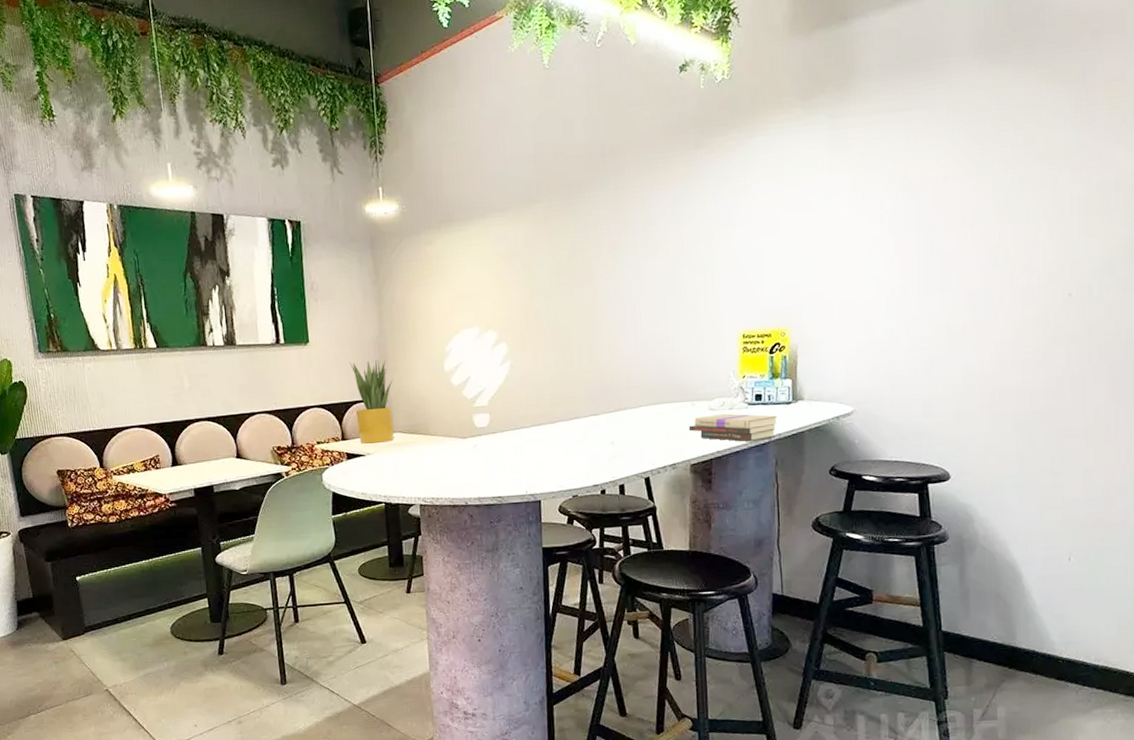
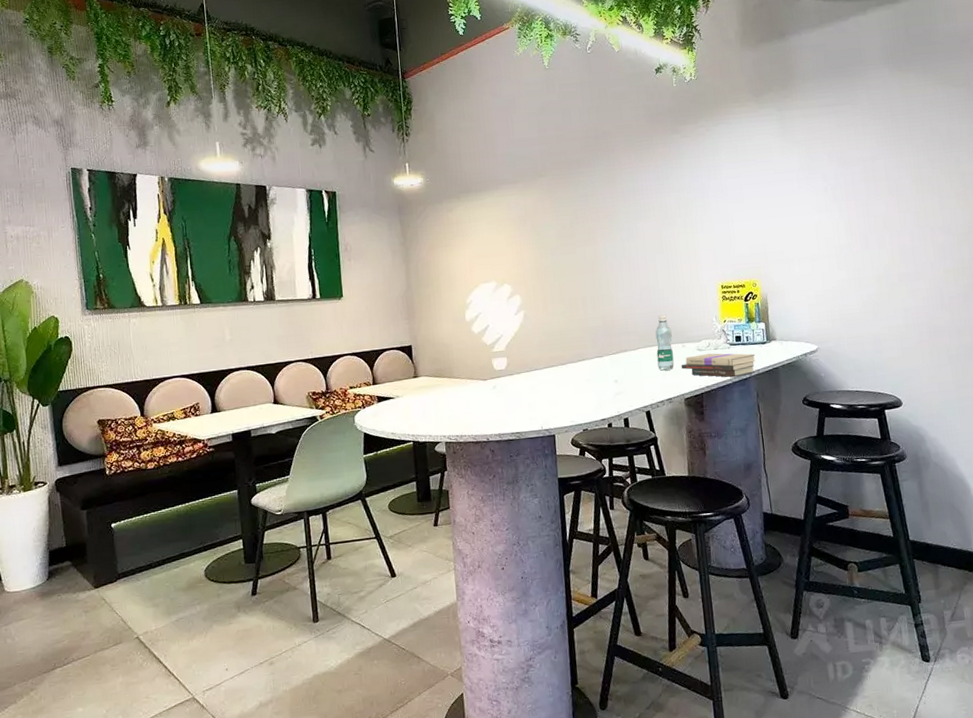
planter: present [350,359,394,445] -> none [380,311,421,388]
bottle: none [661,368,681,432] -> present [655,314,674,371]

